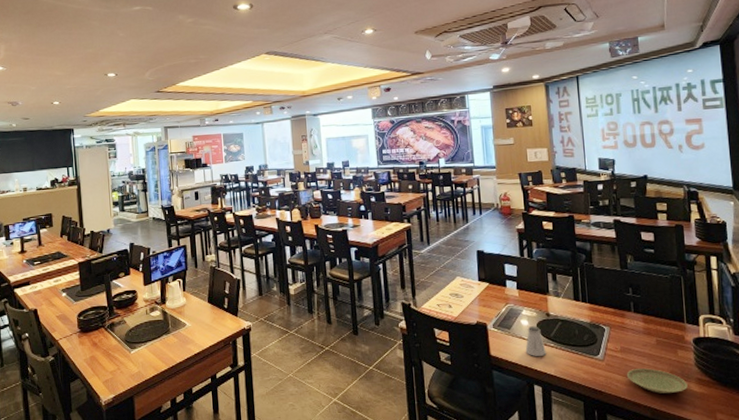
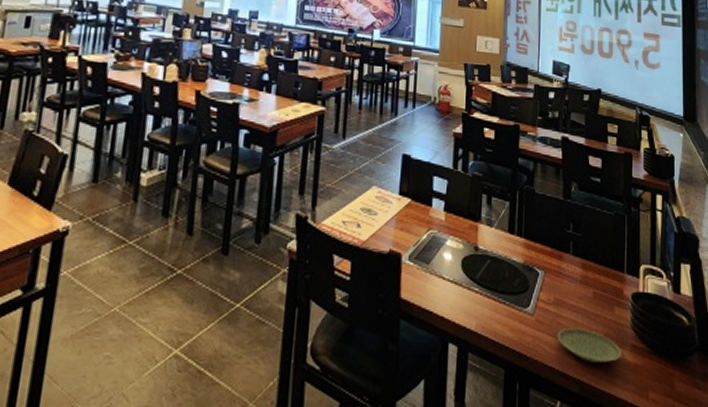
saltshaker: present [525,326,546,357] -> none [444,262,469,305]

